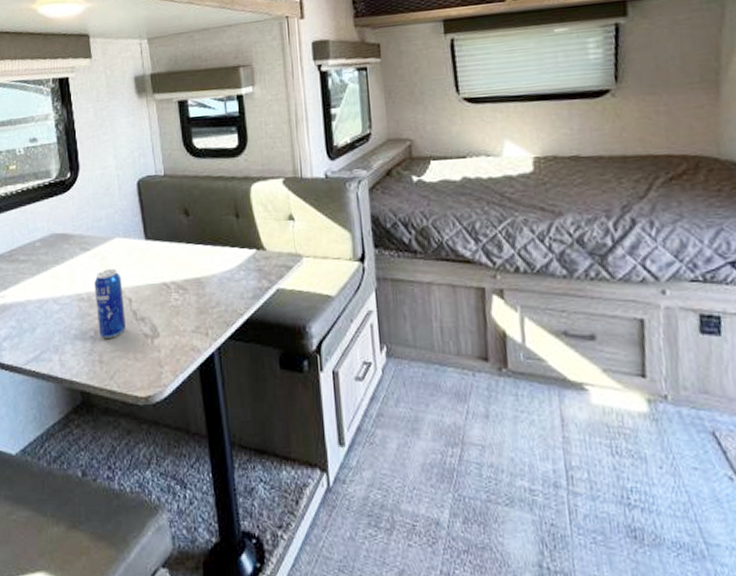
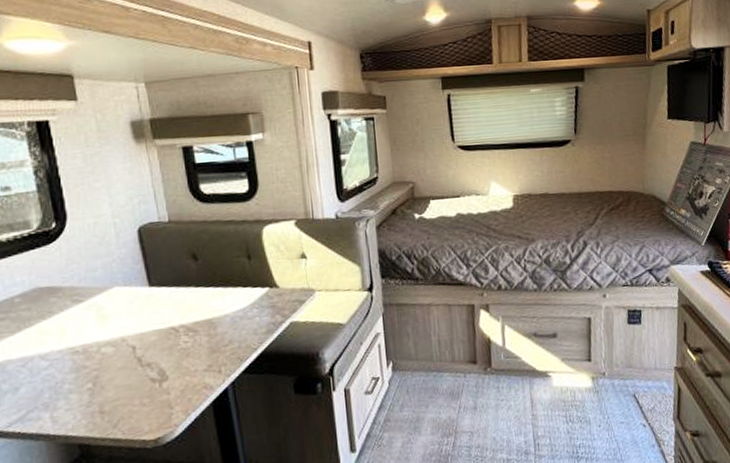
beverage can: present [94,269,126,338] -> none [90,318,130,389]

